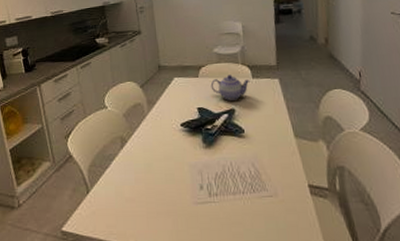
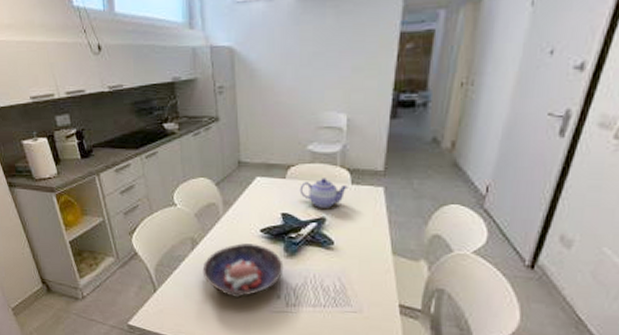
bowl: none [131,138,204,193] -> present [202,243,284,299]

